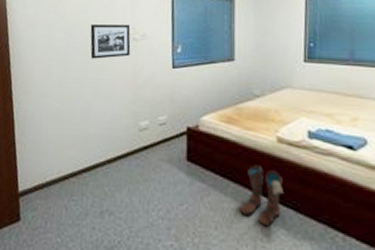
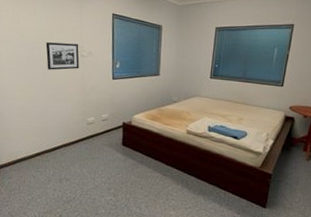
boots: present [240,165,283,227] -> none [158,148,189,187]

